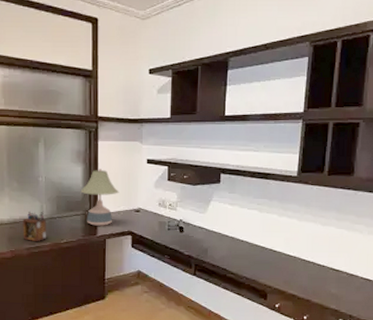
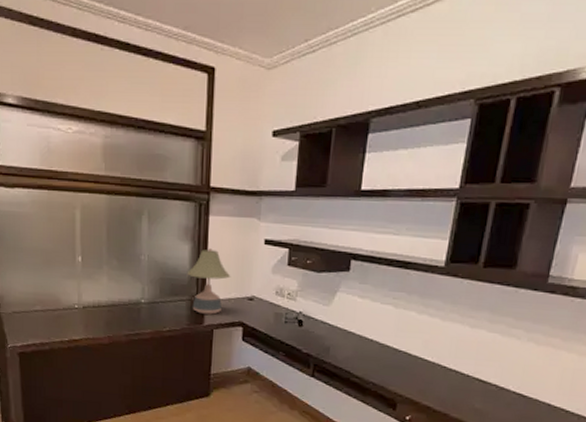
desk organizer: present [23,211,47,242] -> none [121,293,148,329]

